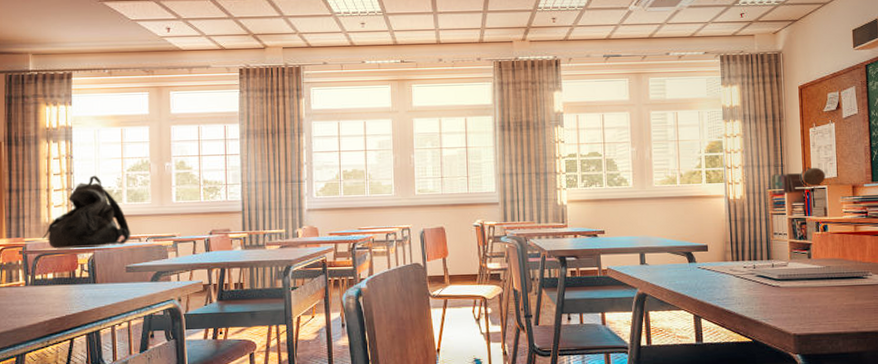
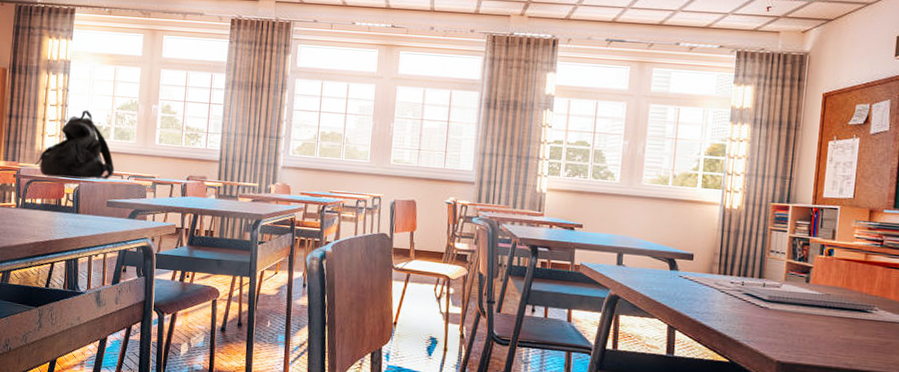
books: present [771,173,806,194] -> none [774,187,815,211]
globe: present [800,166,826,193] -> none [810,182,840,213]

